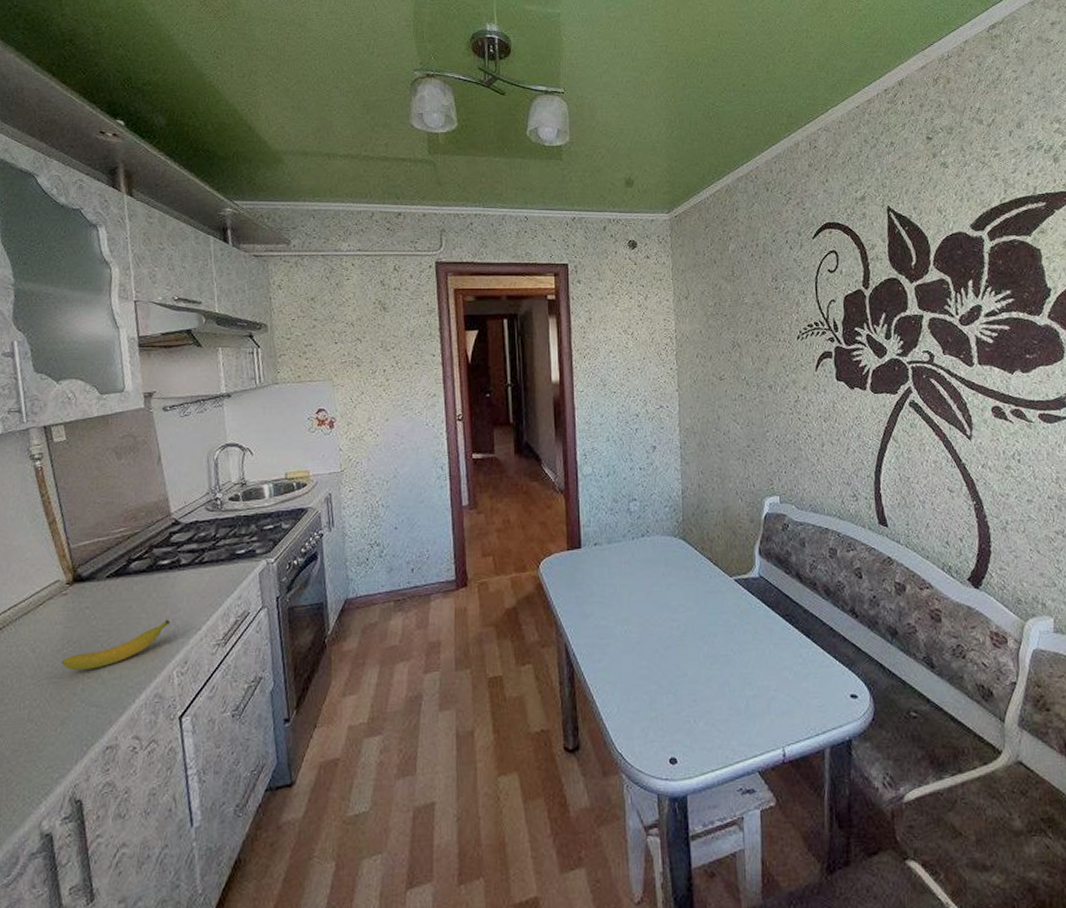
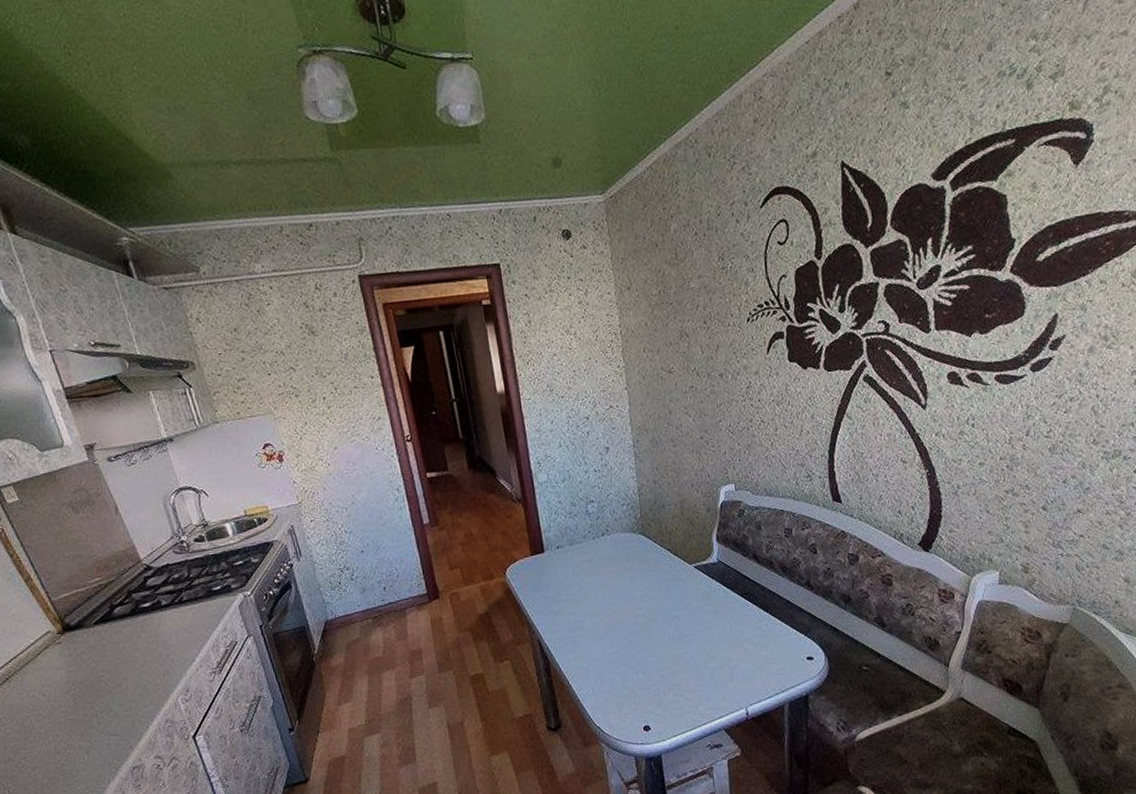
banana: present [62,620,170,671] -> none [73,656,164,708]

